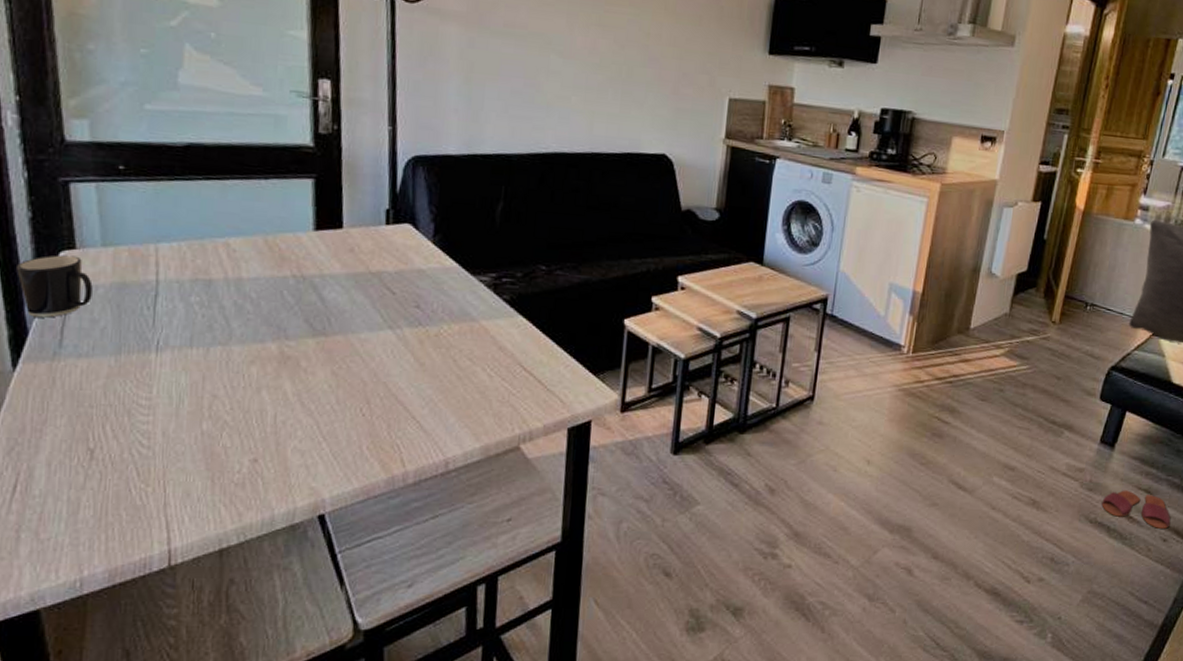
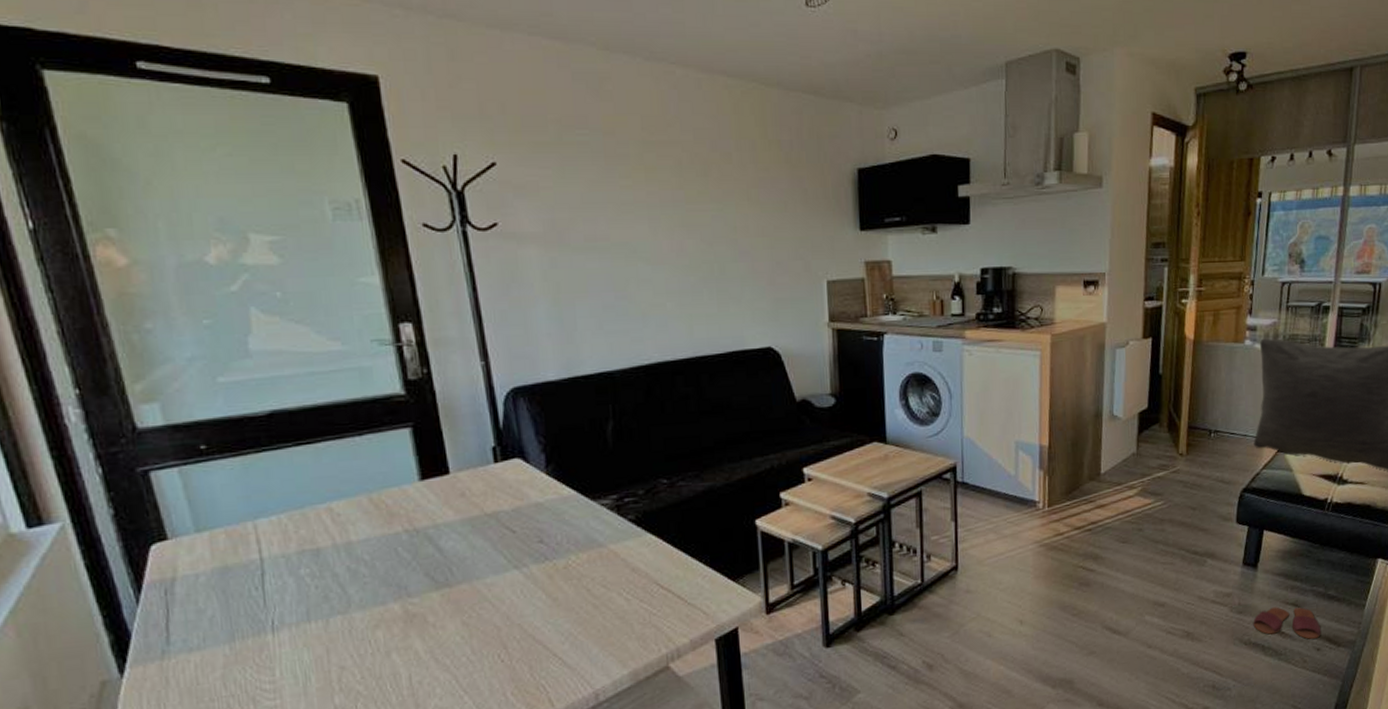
mug: present [17,255,93,318] -> none [106,547,194,618]

